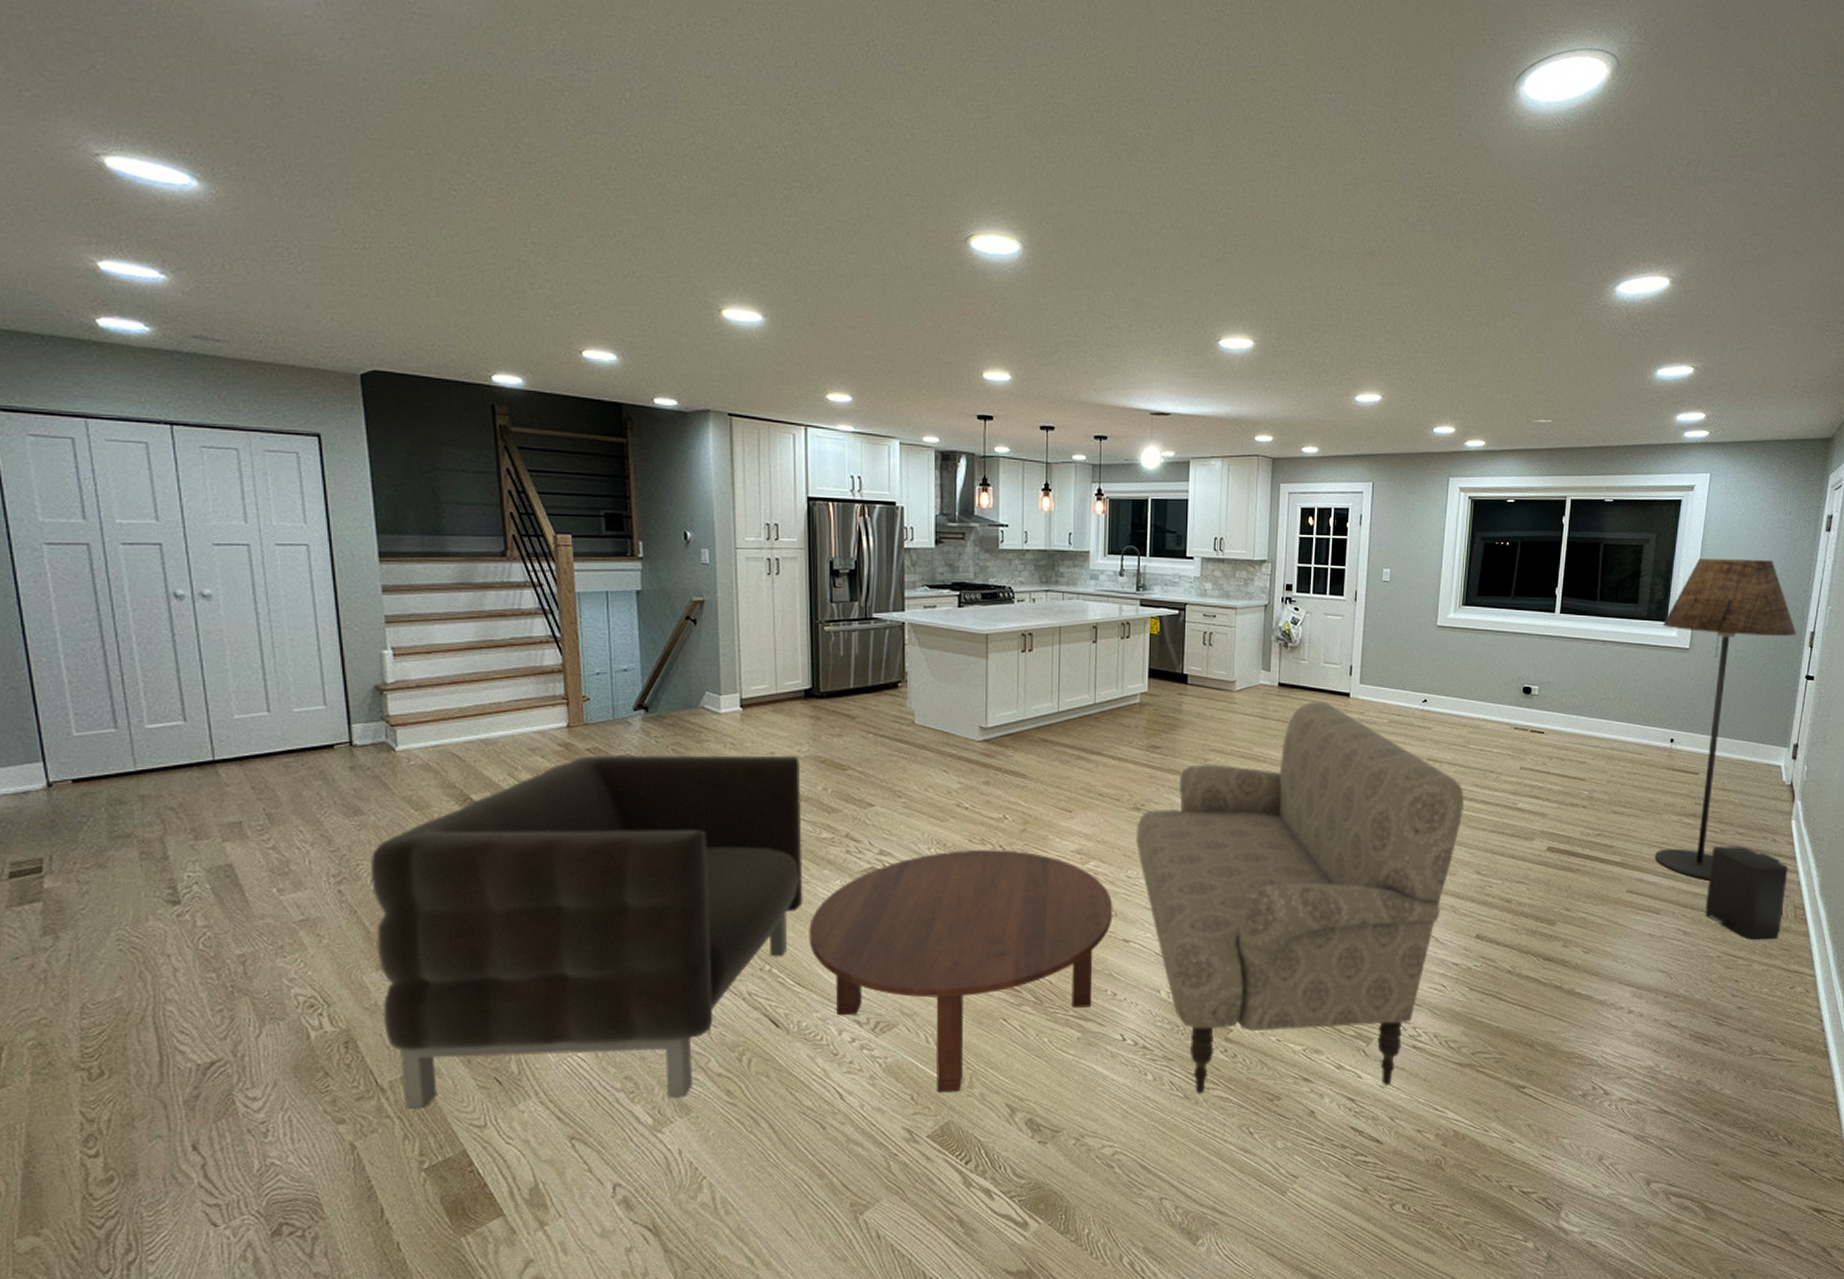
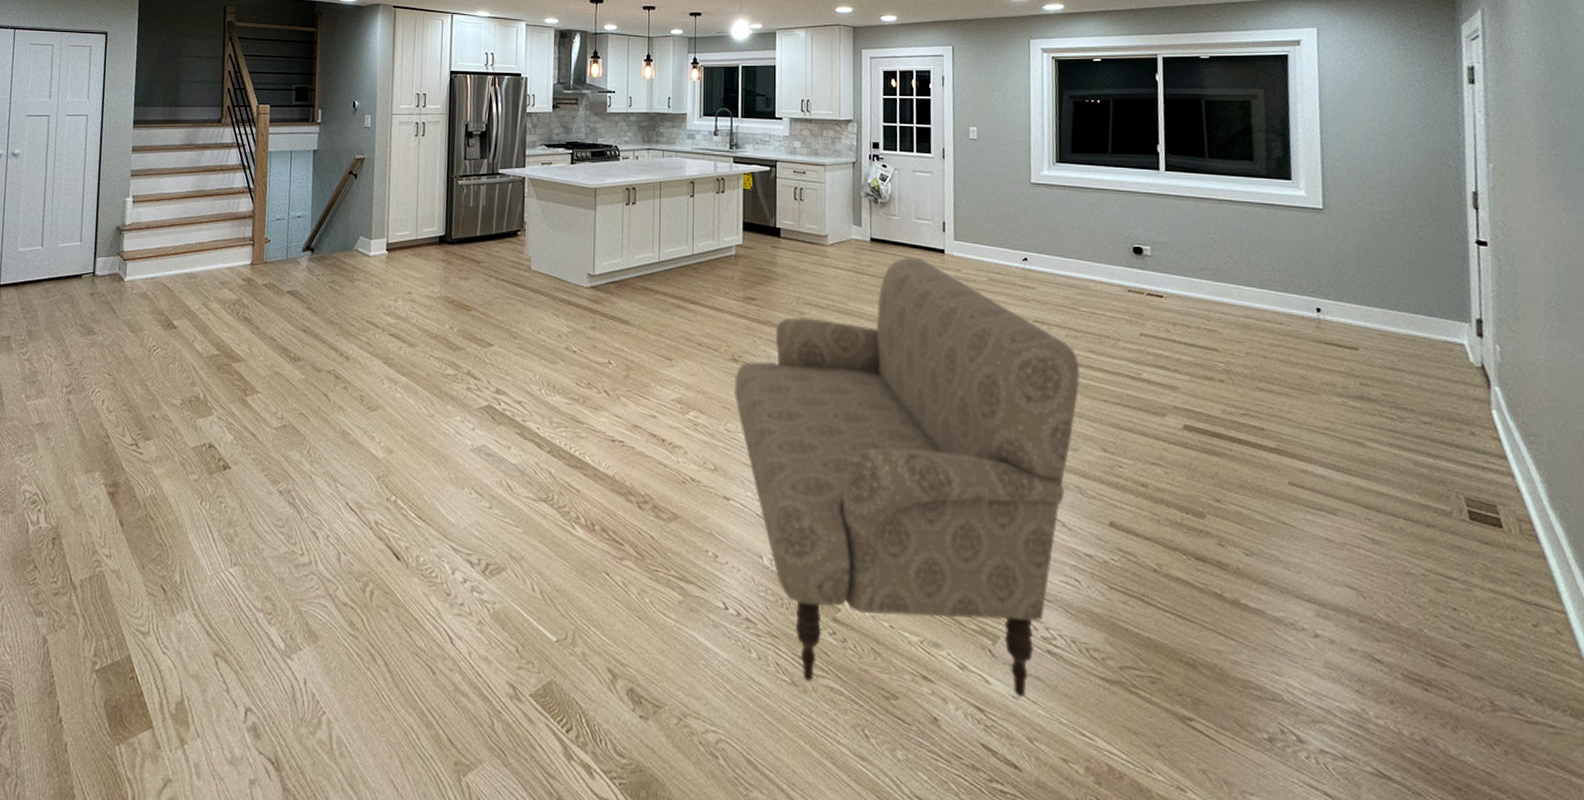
armchair: present [371,755,803,1108] -> none [83,290,432,624]
coffee table: present [809,848,1113,1093] -> none [430,392,713,649]
floor lamp: present [1655,558,1797,881] -> none [1286,113,1455,478]
pedal bin: present [1705,845,1789,940] -> none [1391,435,1504,559]

